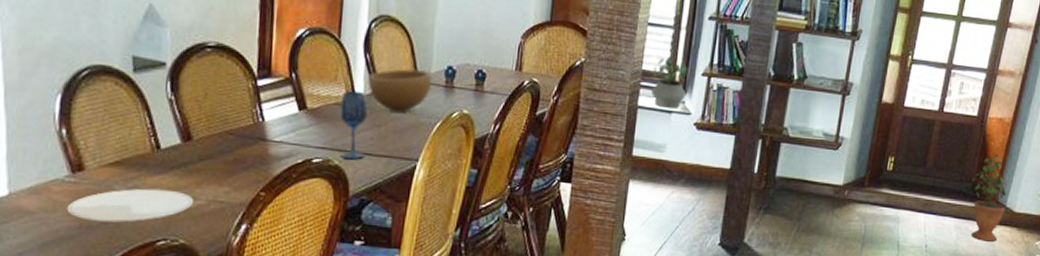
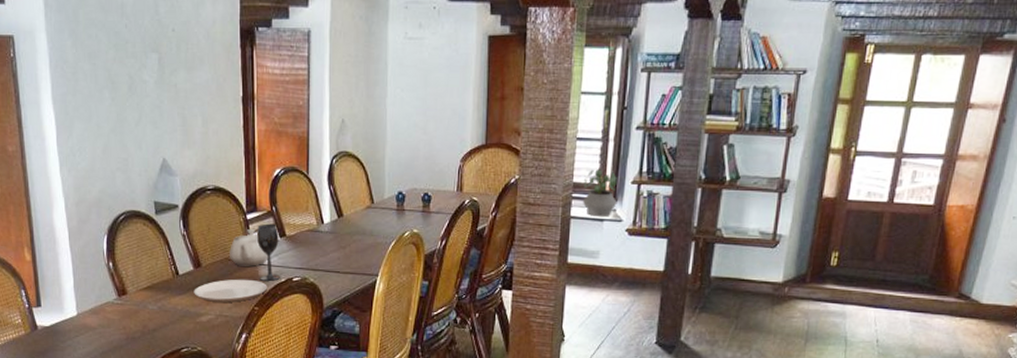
plate: present [66,188,194,223] -> none [117,307,206,335]
plate: none [179,157,279,186] -> present [194,279,267,303]
teapot: none [231,97,283,143] -> present [230,228,269,266]
wine glass: none [268,92,298,162] -> present [256,223,281,281]
wineglass: present [339,90,368,160] -> none [312,218,335,277]
bowl: present [366,68,432,113] -> none [332,196,385,235]
potted plant: present [971,152,1008,242] -> none [930,241,973,335]

